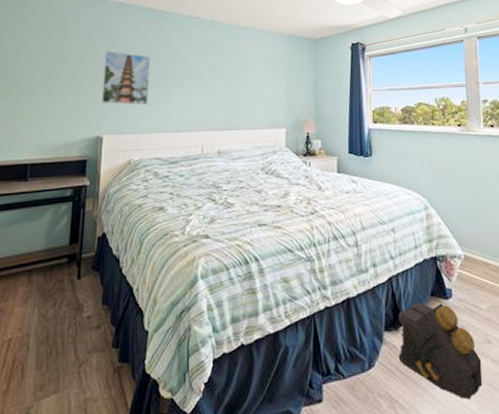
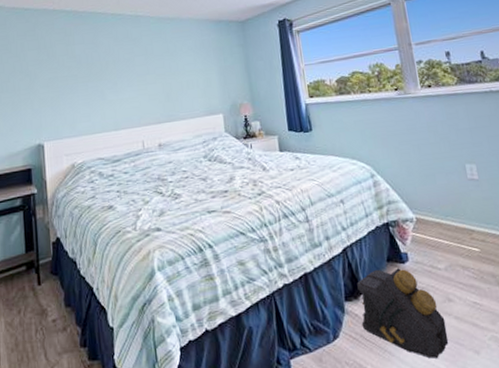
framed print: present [101,51,151,104] -> none [35,58,84,111]

